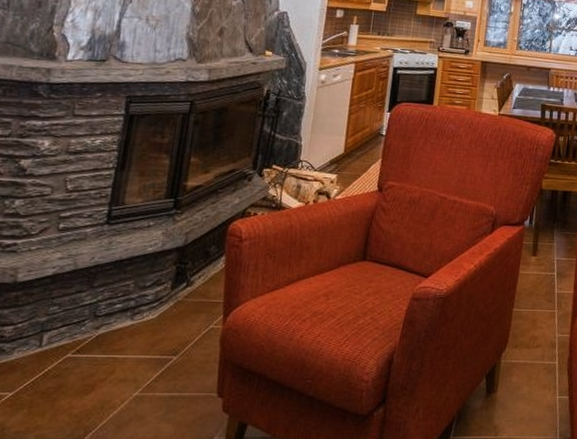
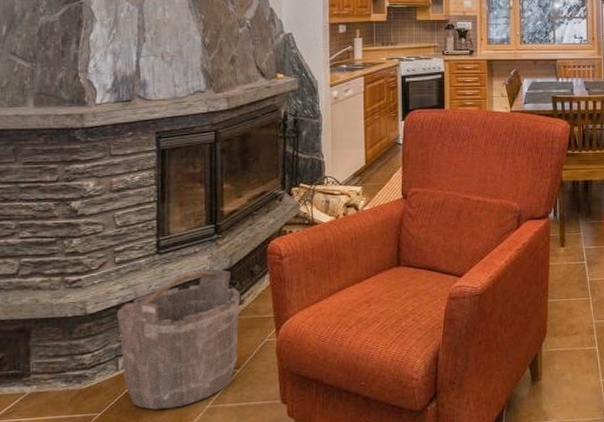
bucket: none [46,245,190,393] -> present [117,268,240,410]

